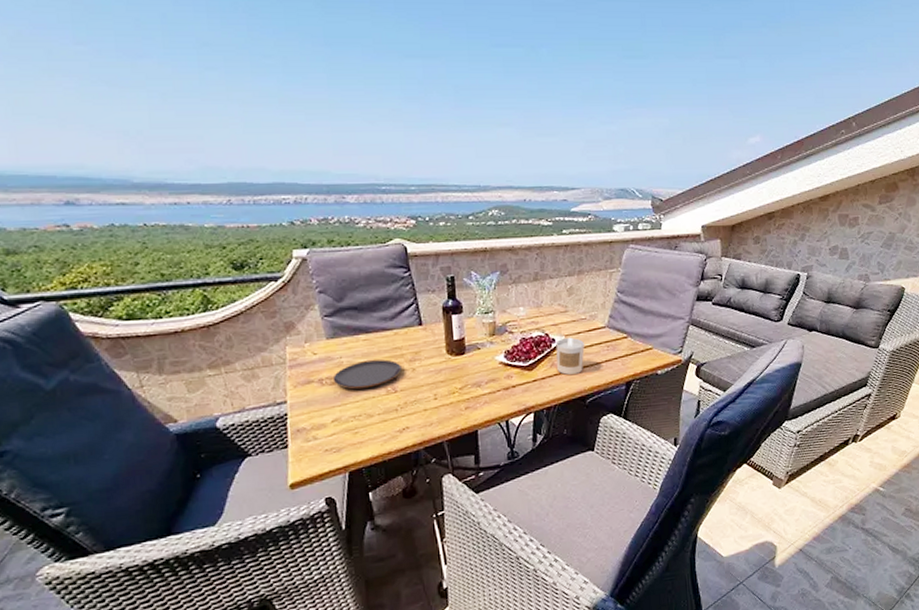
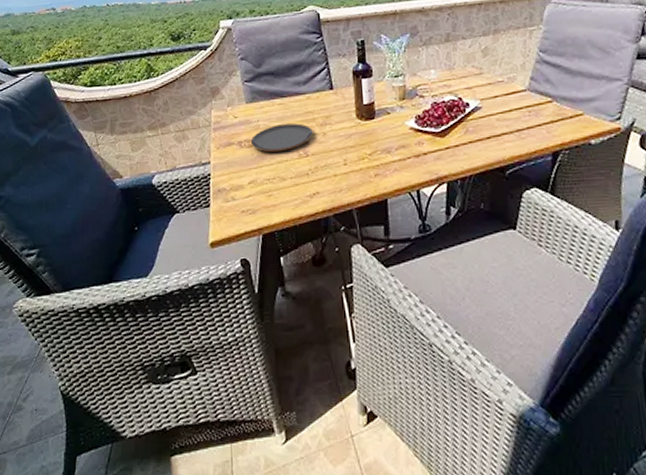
candle: present [555,337,585,376] -> none [470,101,503,144]

